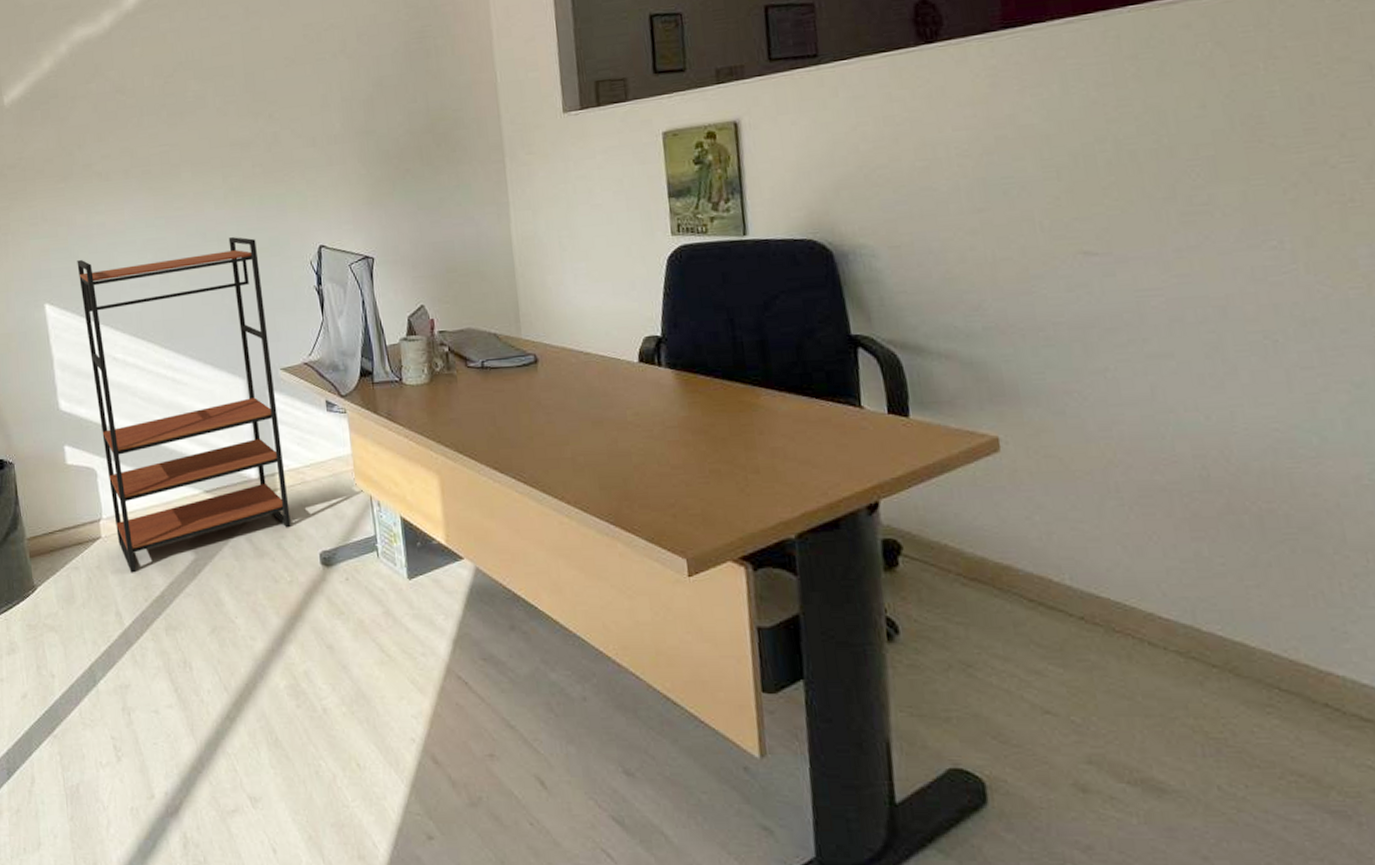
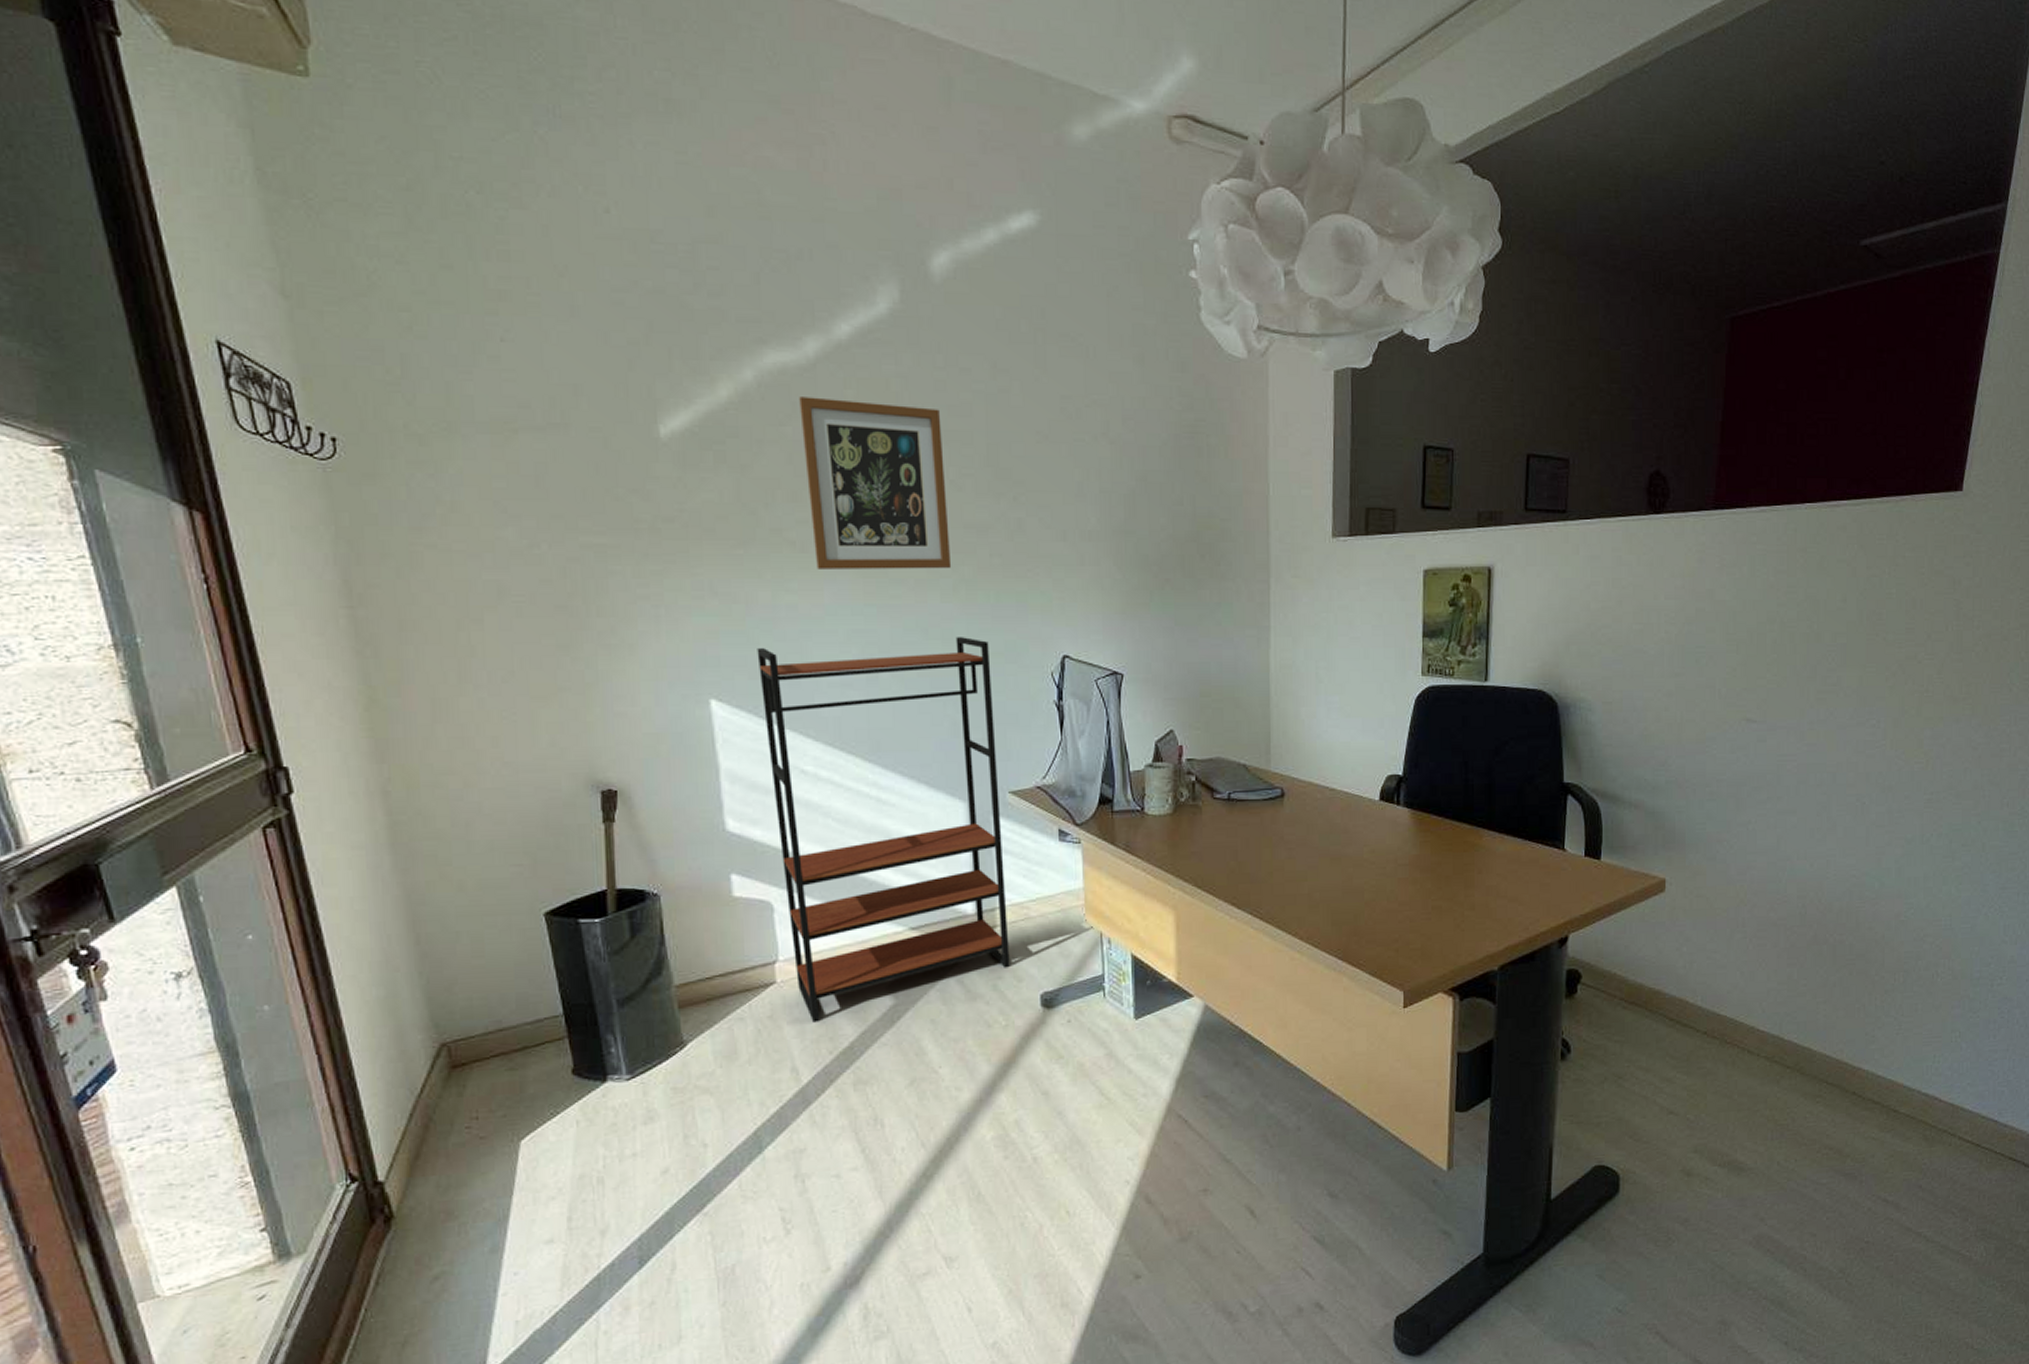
wall art: none [100,52,222,193] -> present [799,397,952,569]

